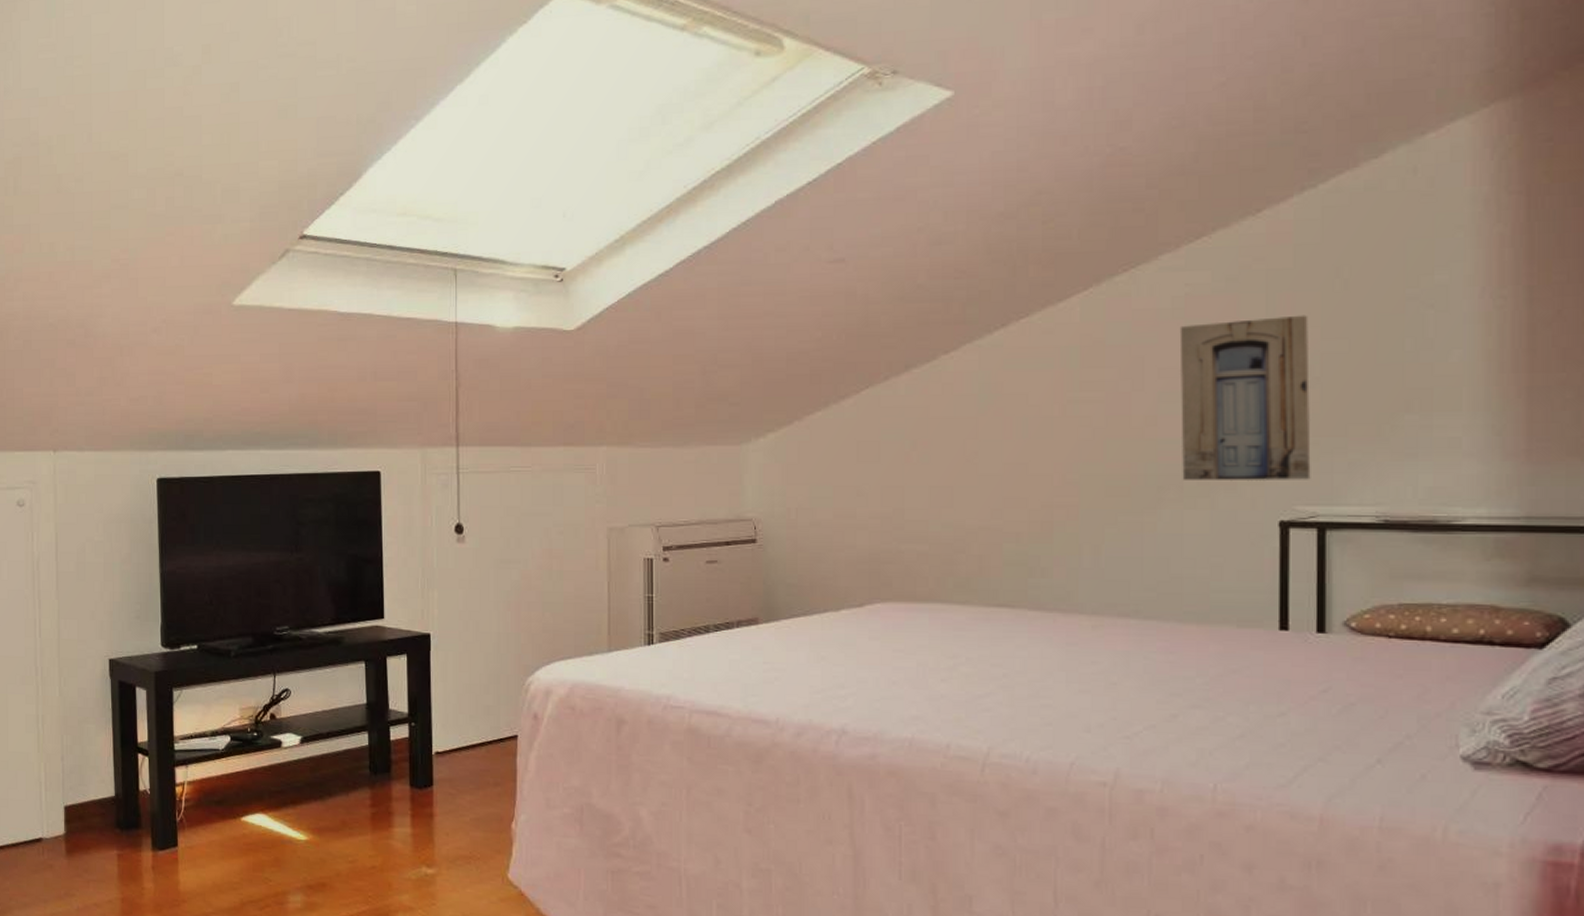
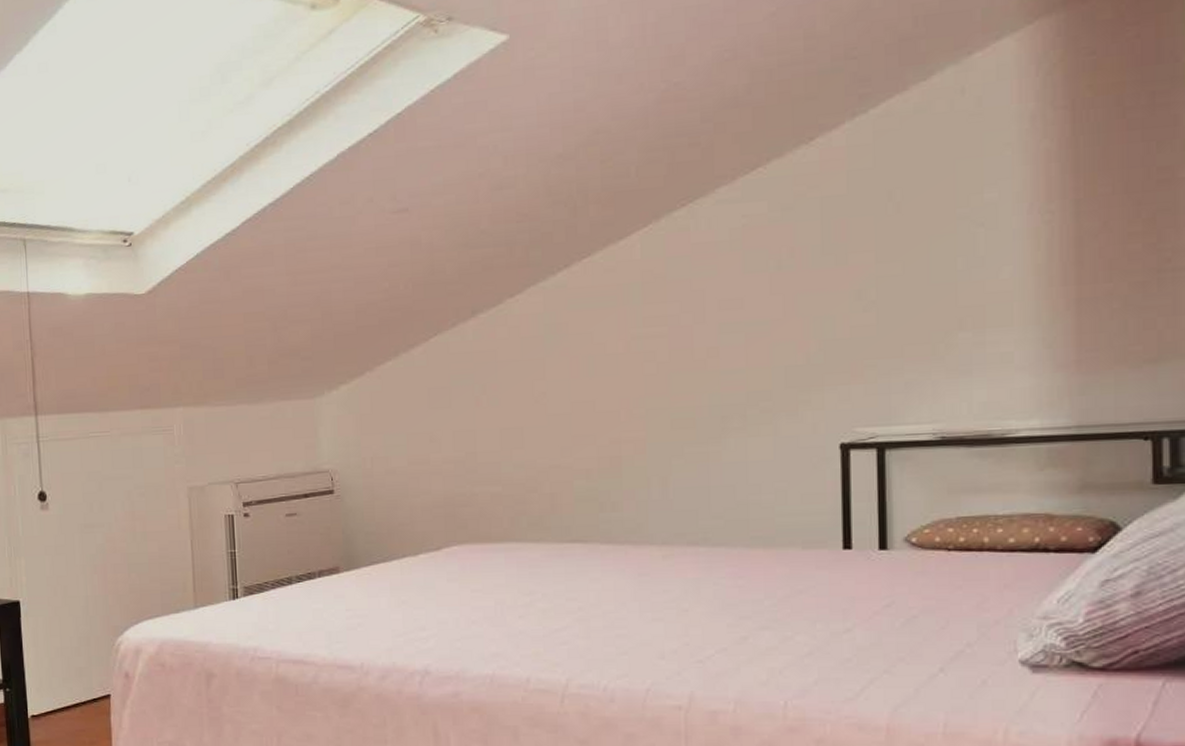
wall art: present [1179,315,1311,480] -> none [738,239,869,409]

